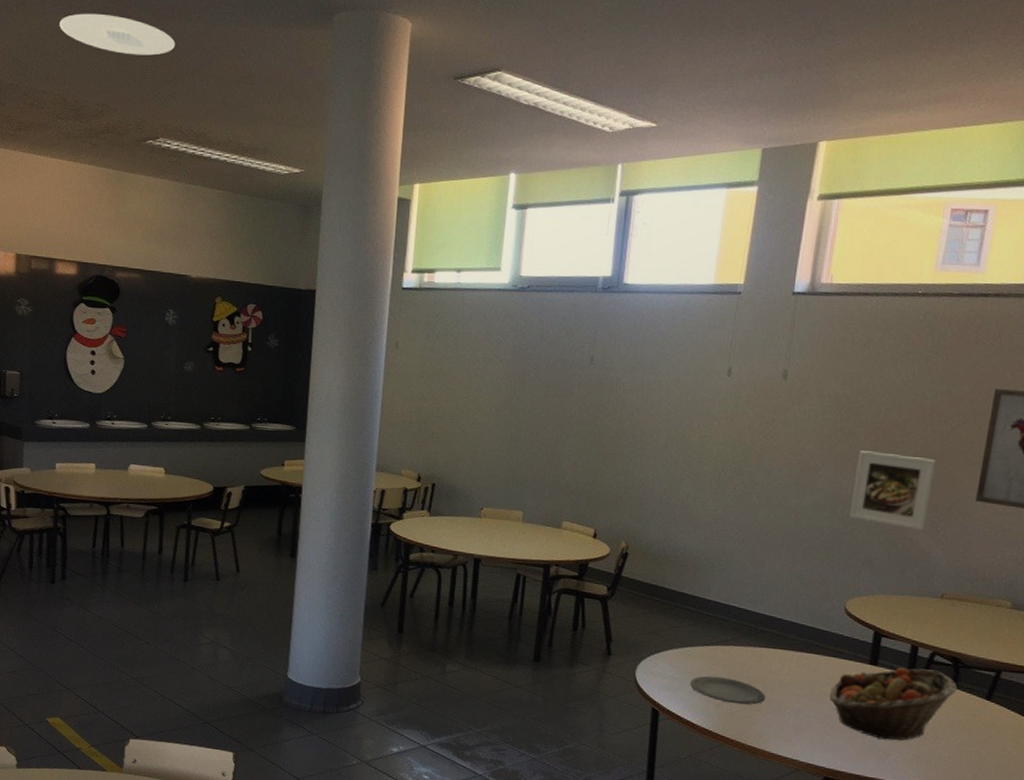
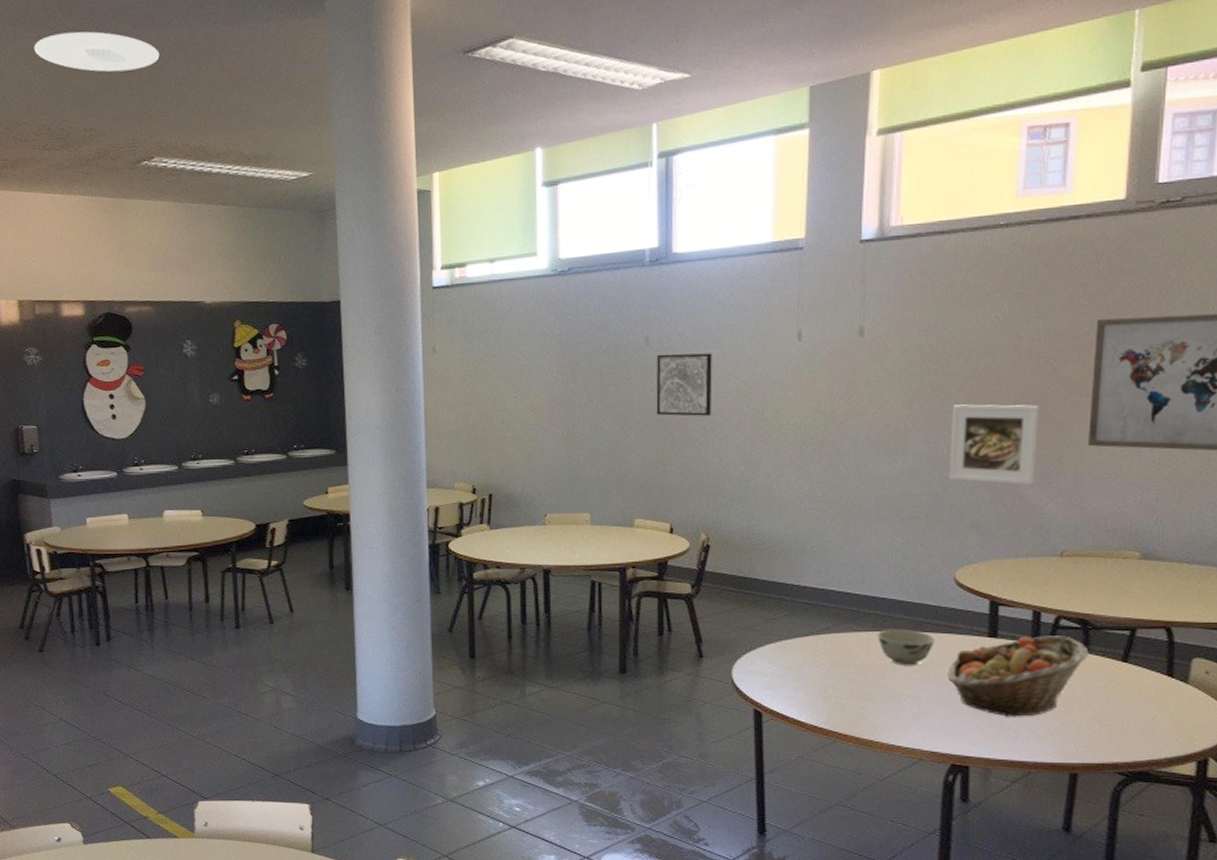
wall art: none [593,374,649,435] -> present [656,353,712,417]
plate: present [689,675,765,705] -> none [792,668,877,696]
bowl: none [769,647,823,684] -> present [876,628,936,666]

